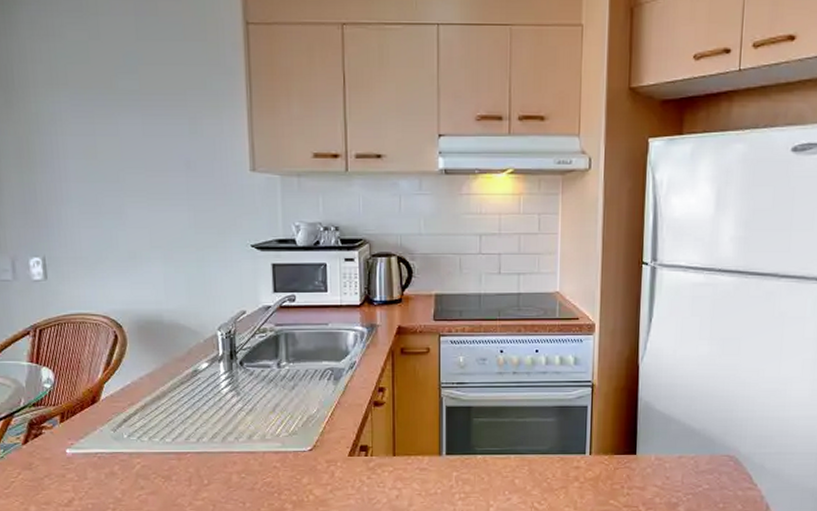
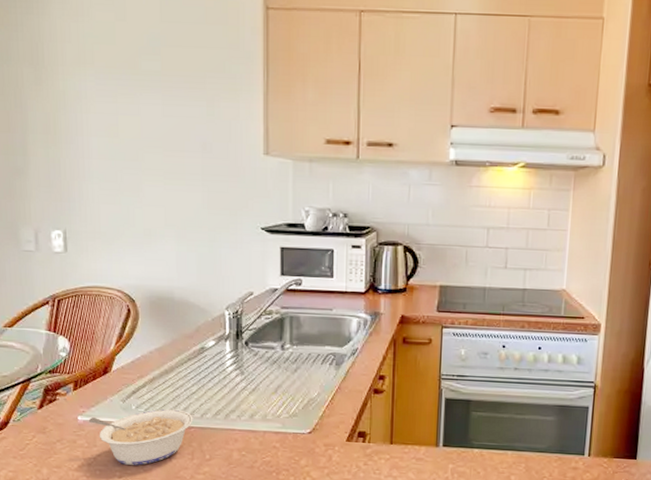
legume: none [77,435,189,496] -> present [88,409,193,466]

